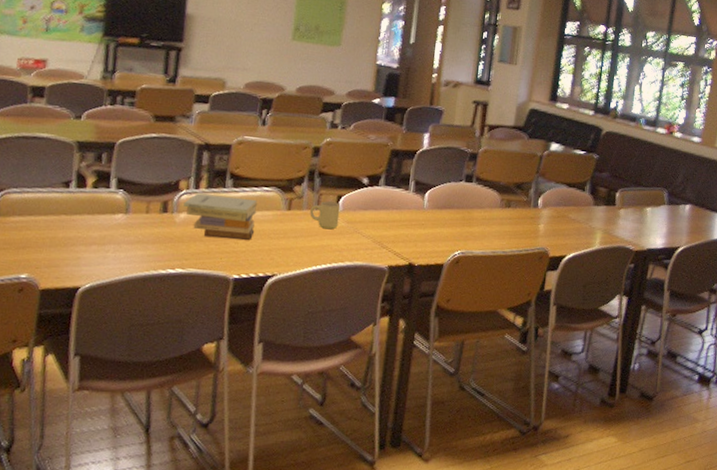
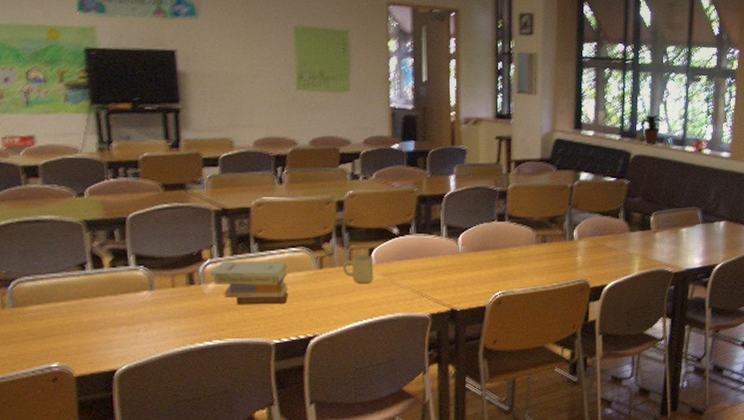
potted plant: none [612,95,638,123] -> present [637,115,664,145]

